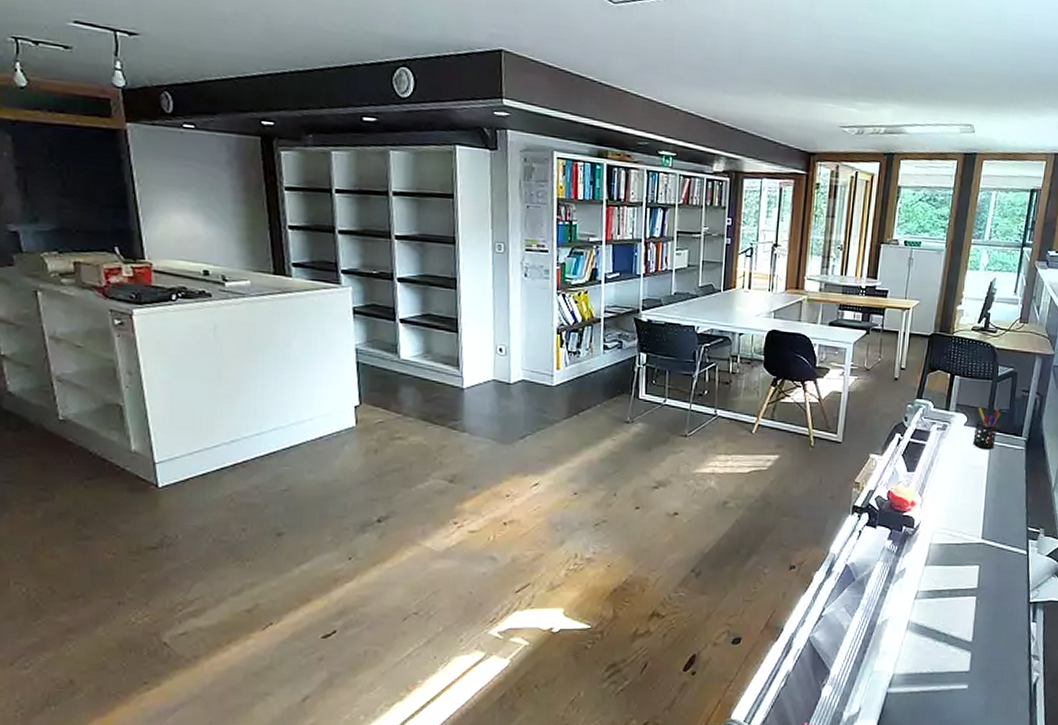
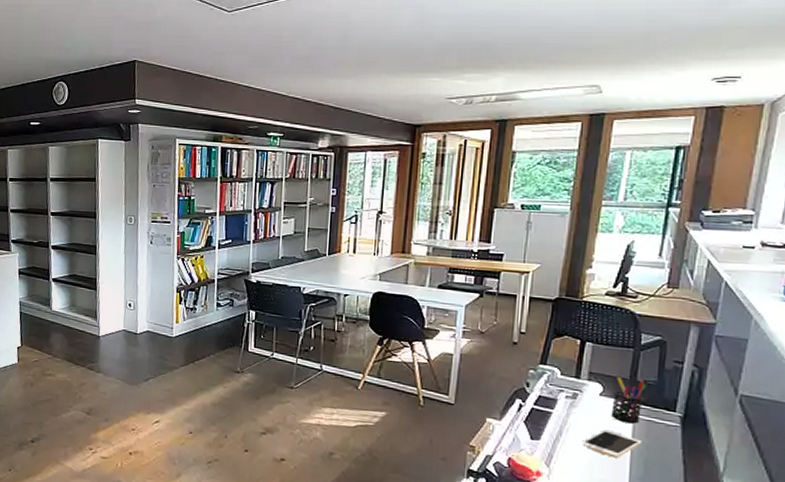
cell phone: none [949,457,996,483] -> present [582,429,643,458]

